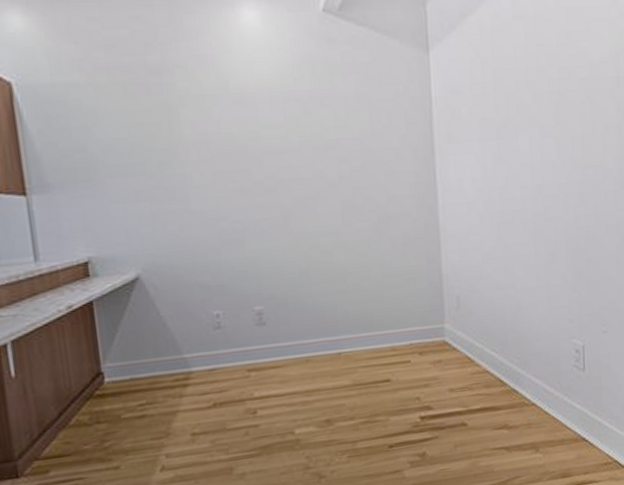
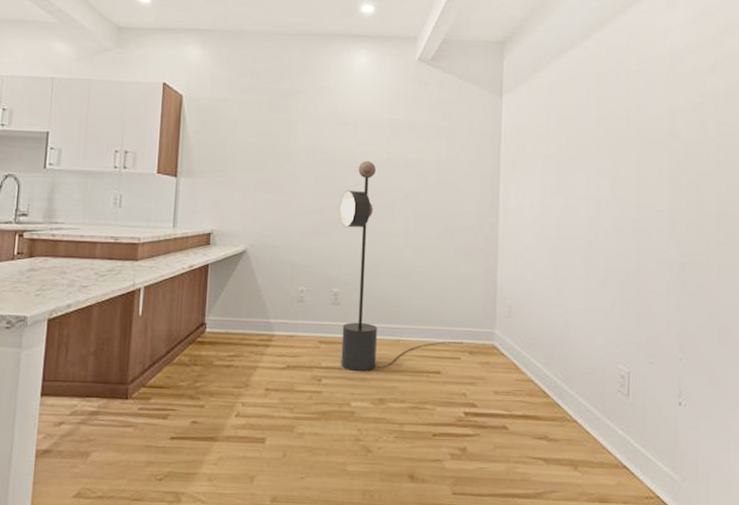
floor lamp: none [248,146,411,396] -> present [338,160,463,372]

